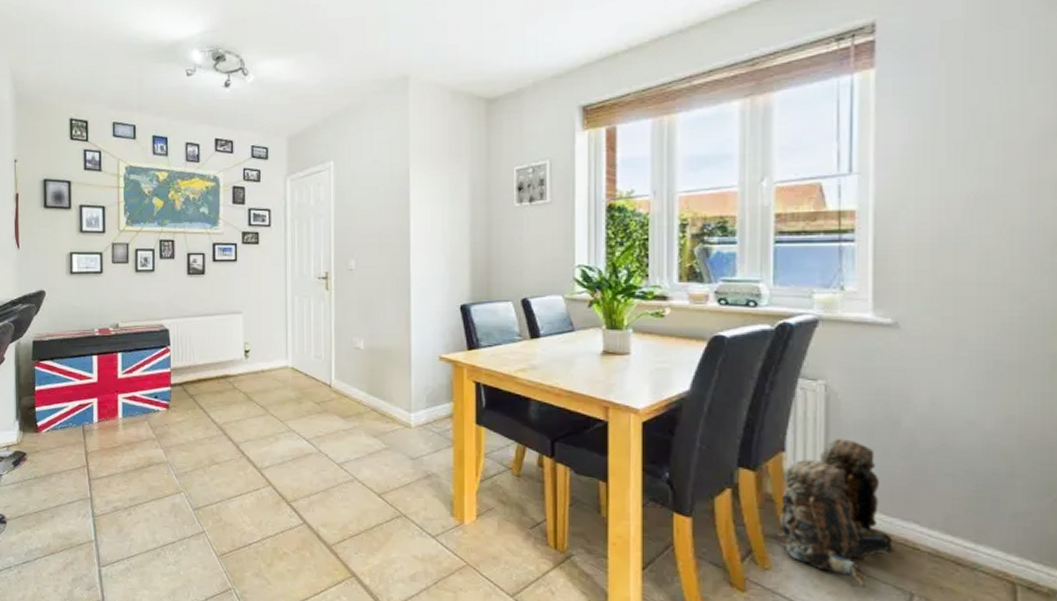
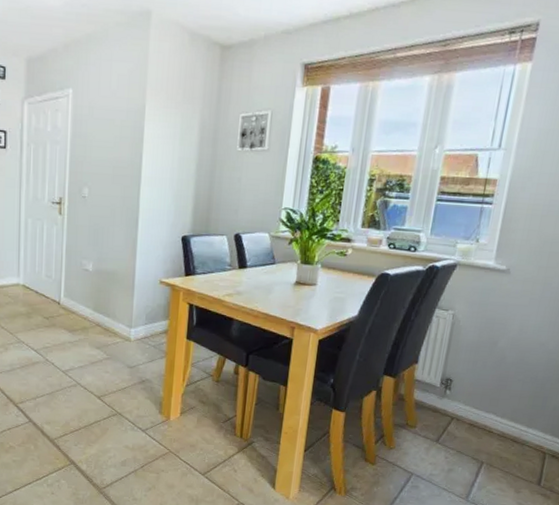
backpack: present [776,439,895,588] -> none [401,354,478,460]

